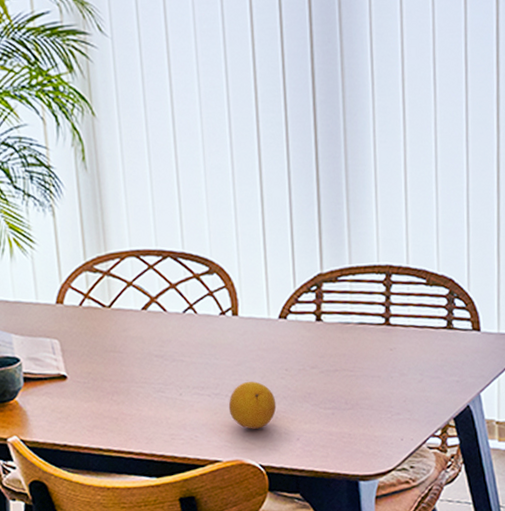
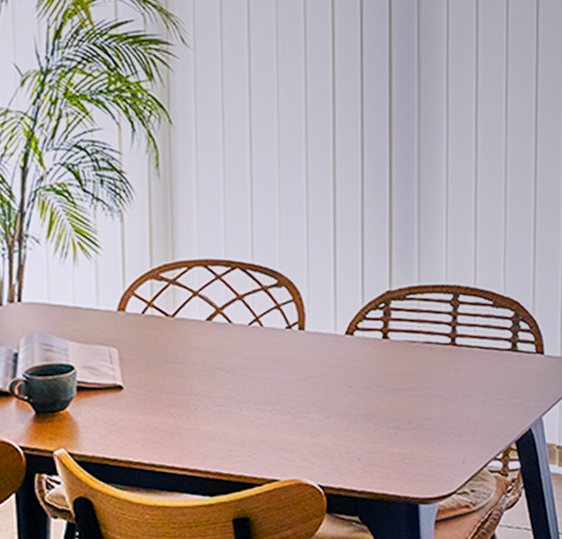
fruit: present [228,381,277,429] -> none [289,397,339,448]

